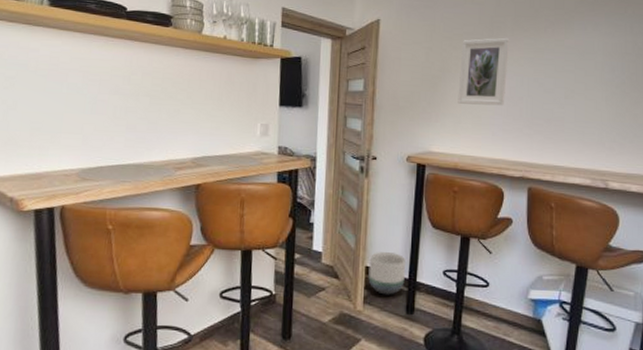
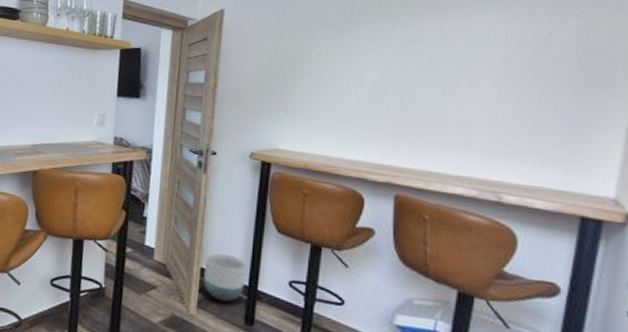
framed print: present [458,37,510,106] -> none [310,26,374,102]

